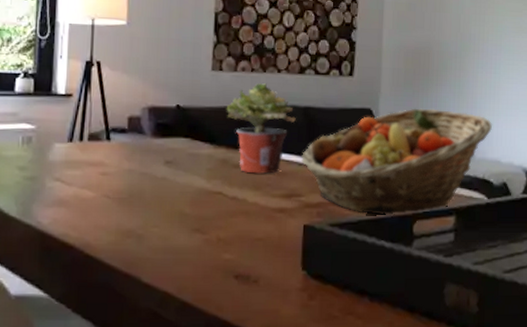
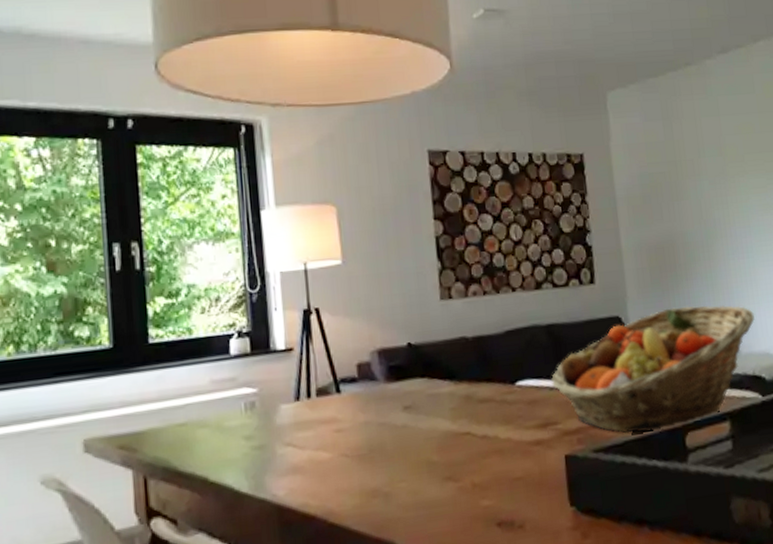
potted plant: present [226,83,296,174] -> none [461,305,540,408]

